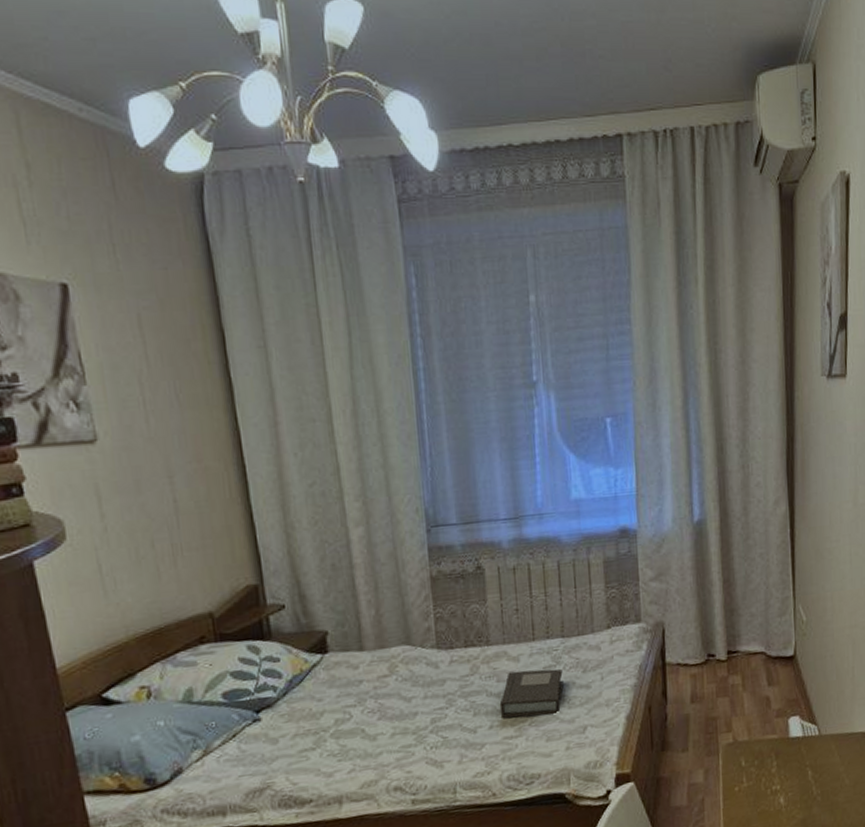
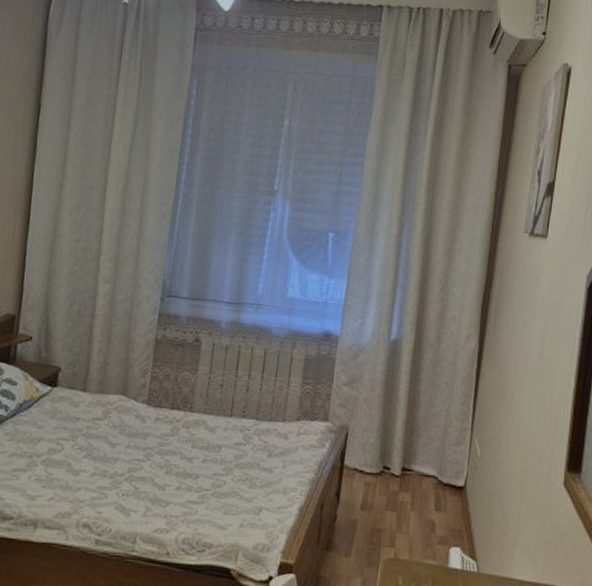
book: present [499,669,564,719] -> none [188,440,251,490]

